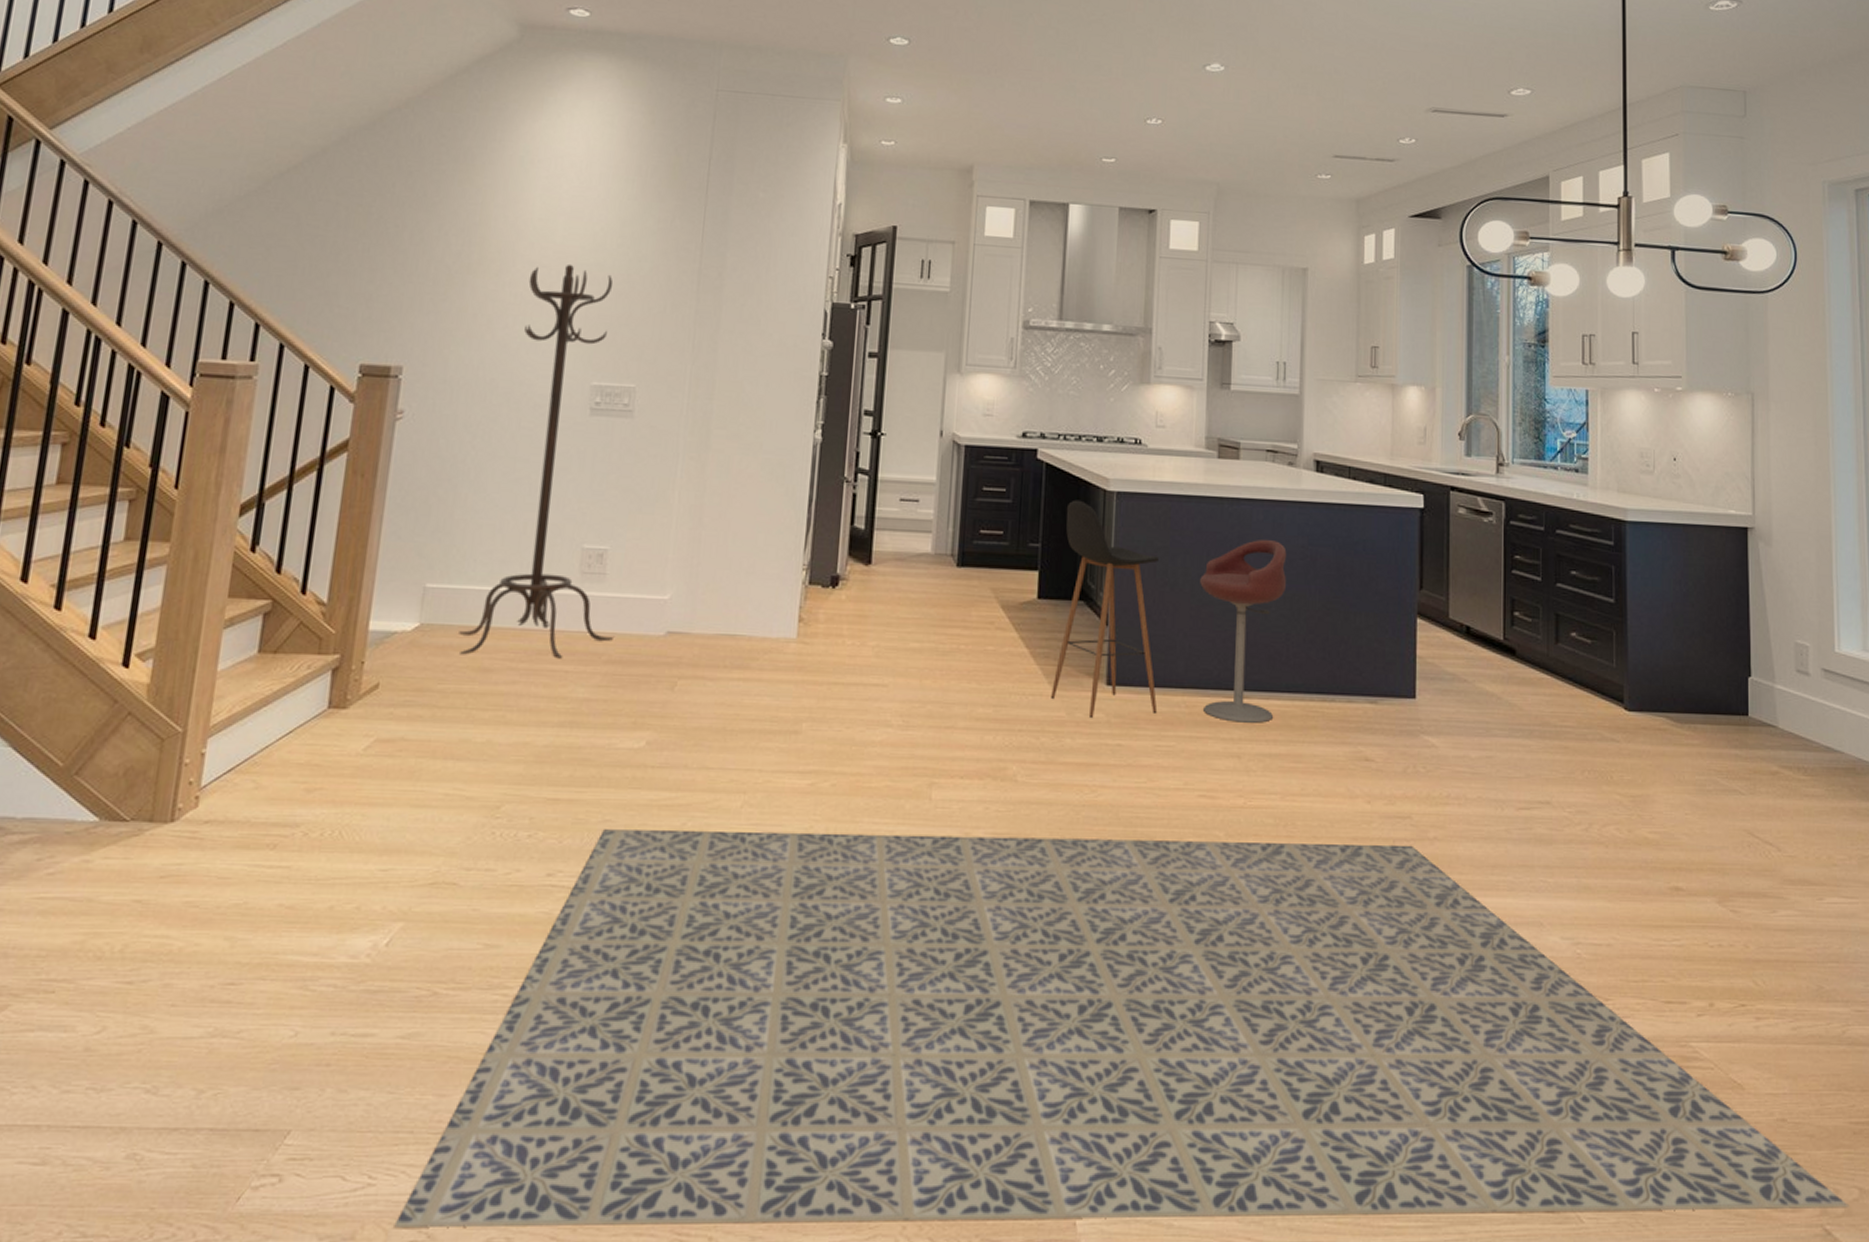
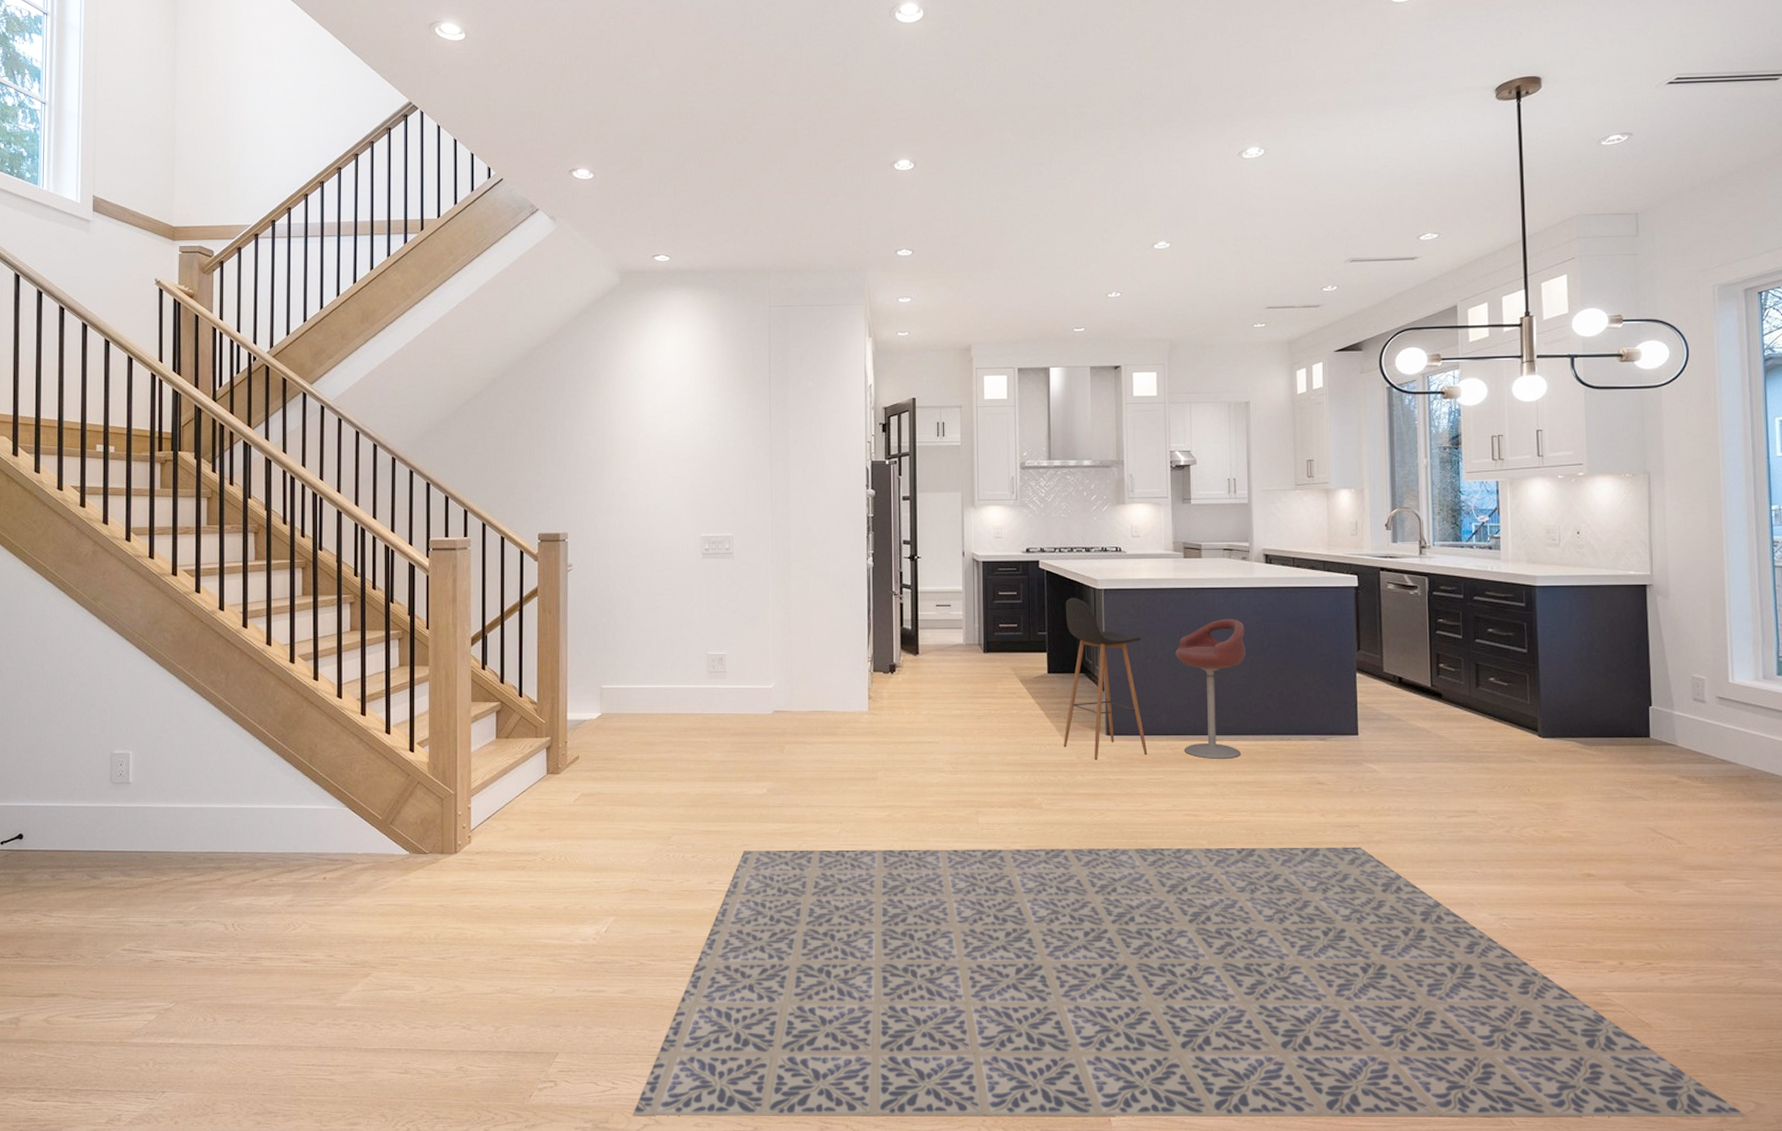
coatrack: present [459,263,613,659] -> none [629,448,736,734]

